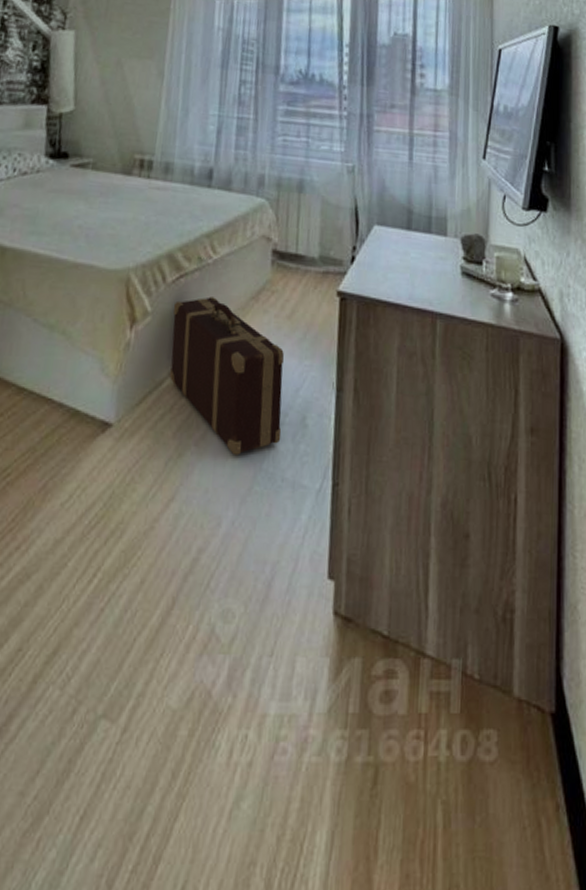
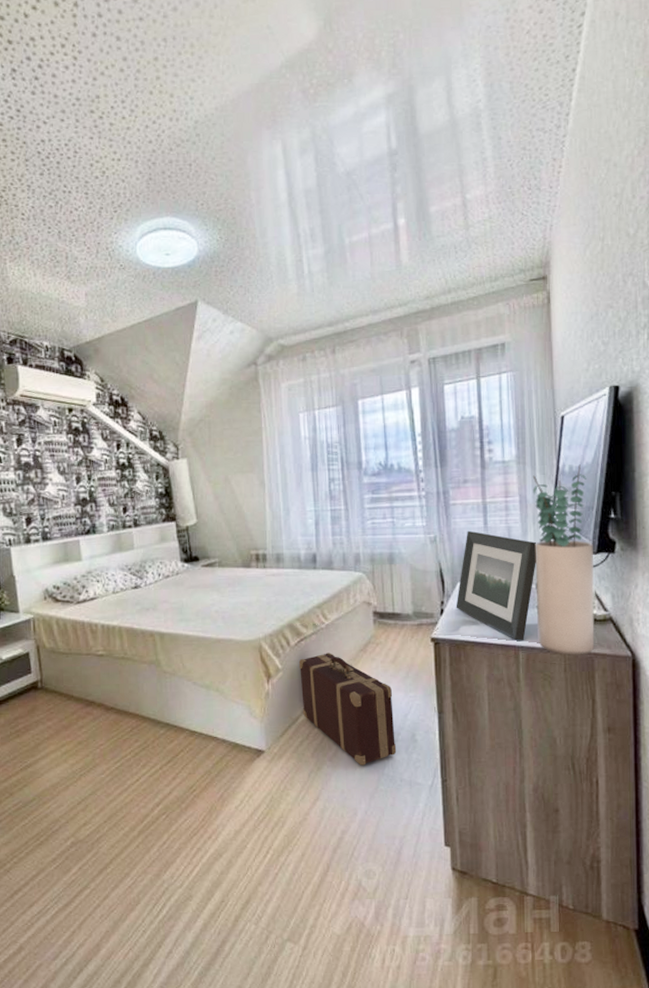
picture frame: none [369,164,465,306] -> present [456,530,537,640]
vase: none [459,105,524,332] -> present [532,464,595,656]

